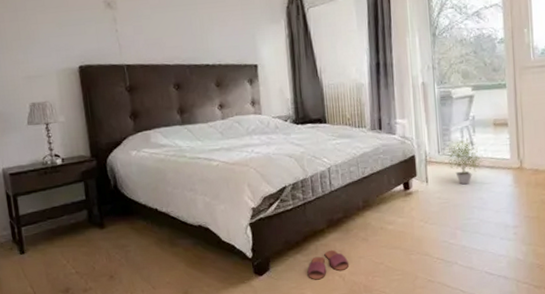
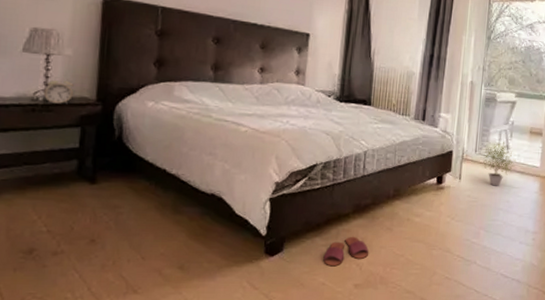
alarm clock: none [50,140,73,165] -> present [44,76,74,105]

